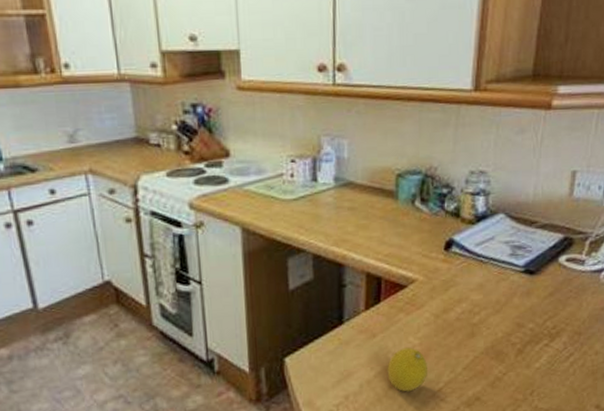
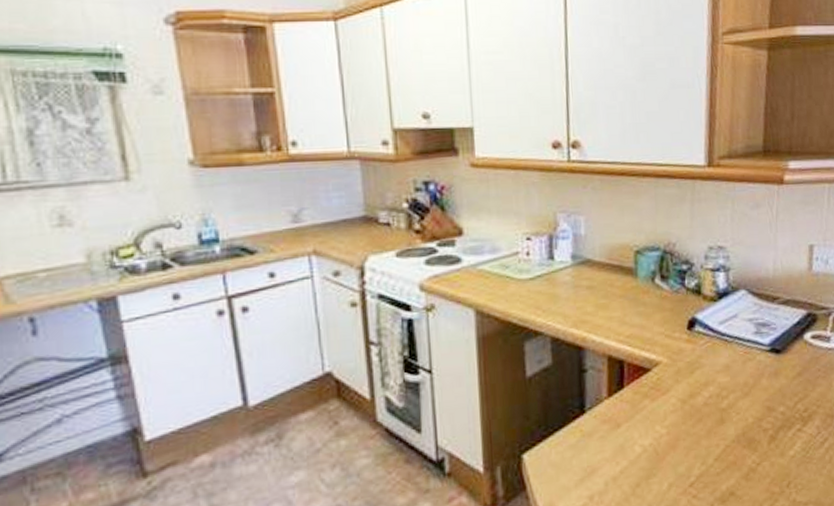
fruit: present [387,347,427,392] -> none [633,437,677,489]

